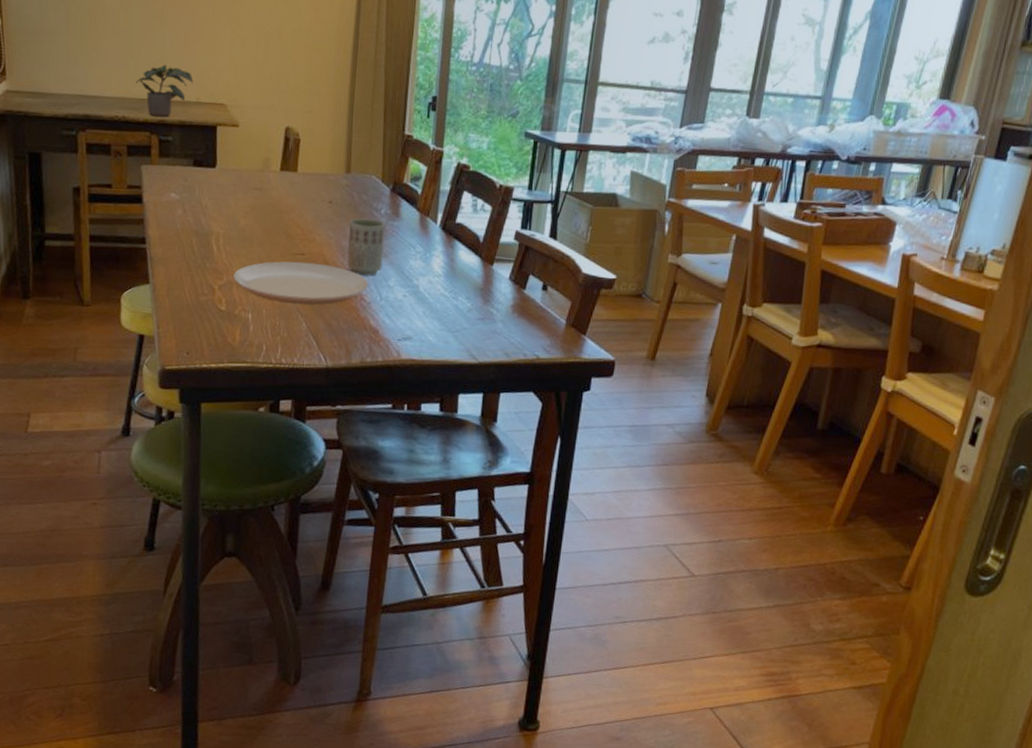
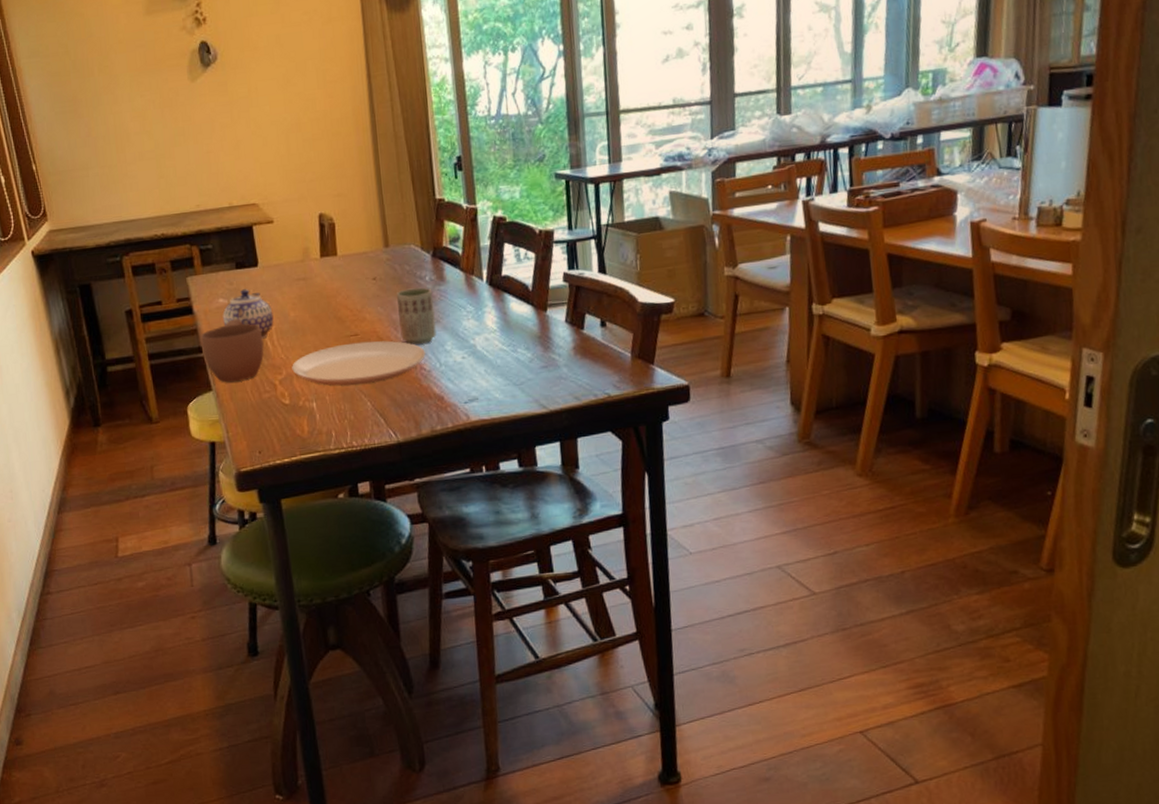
potted plant: present [136,64,193,118] -> none [169,176,223,229]
cup: none [145,216,209,279] -> present [200,319,264,382]
teapot: none [171,188,224,241] -> present [222,289,274,339]

